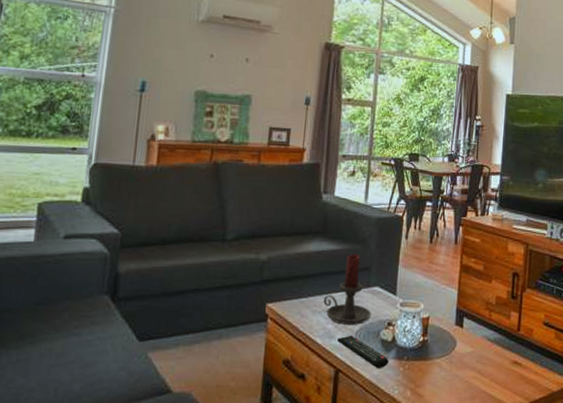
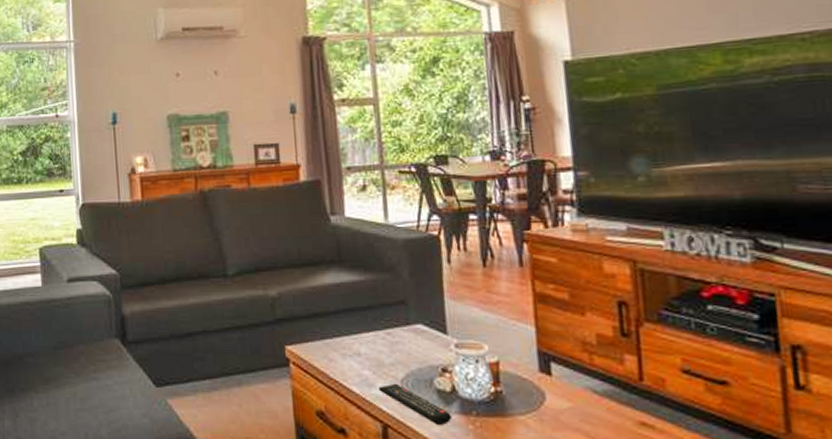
candle holder: present [323,254,372,325] -> none [353,285,418,371]

